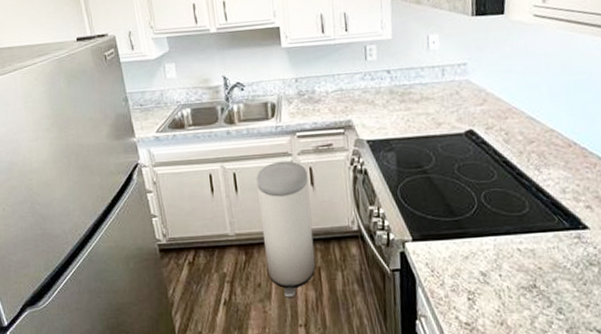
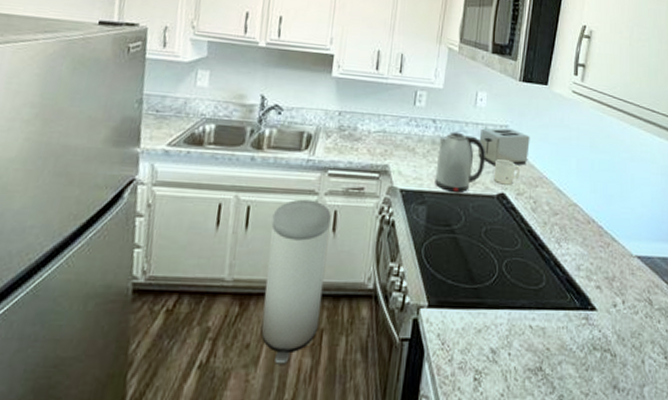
kettle: none [396,78,448,136] -> present [435,131,485,192]
toaster: none [437,65,493,105] -> present [478,128,530,167]
mug: none [457,96,487,122] -> present [493,158,521,185]

